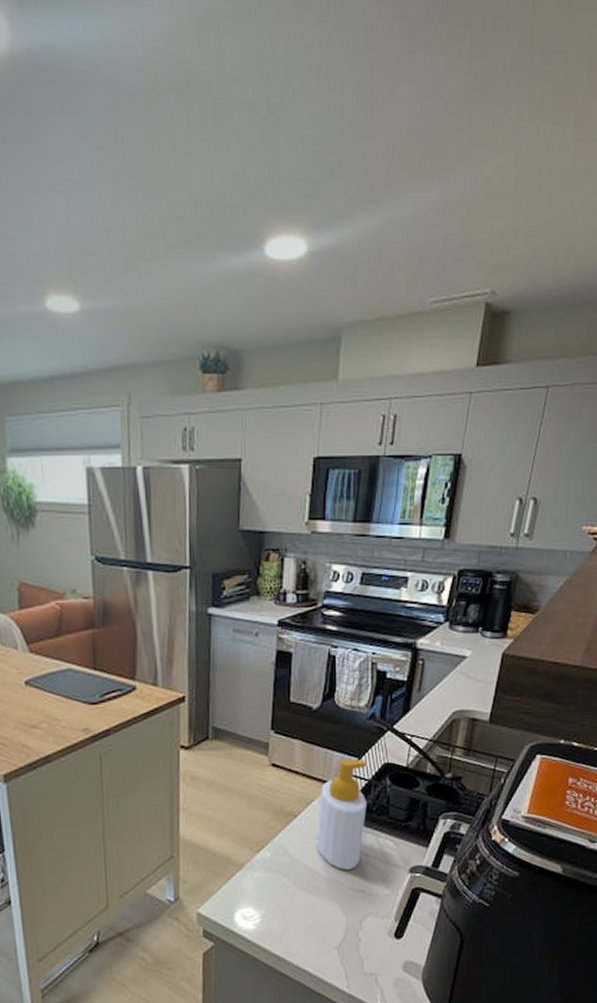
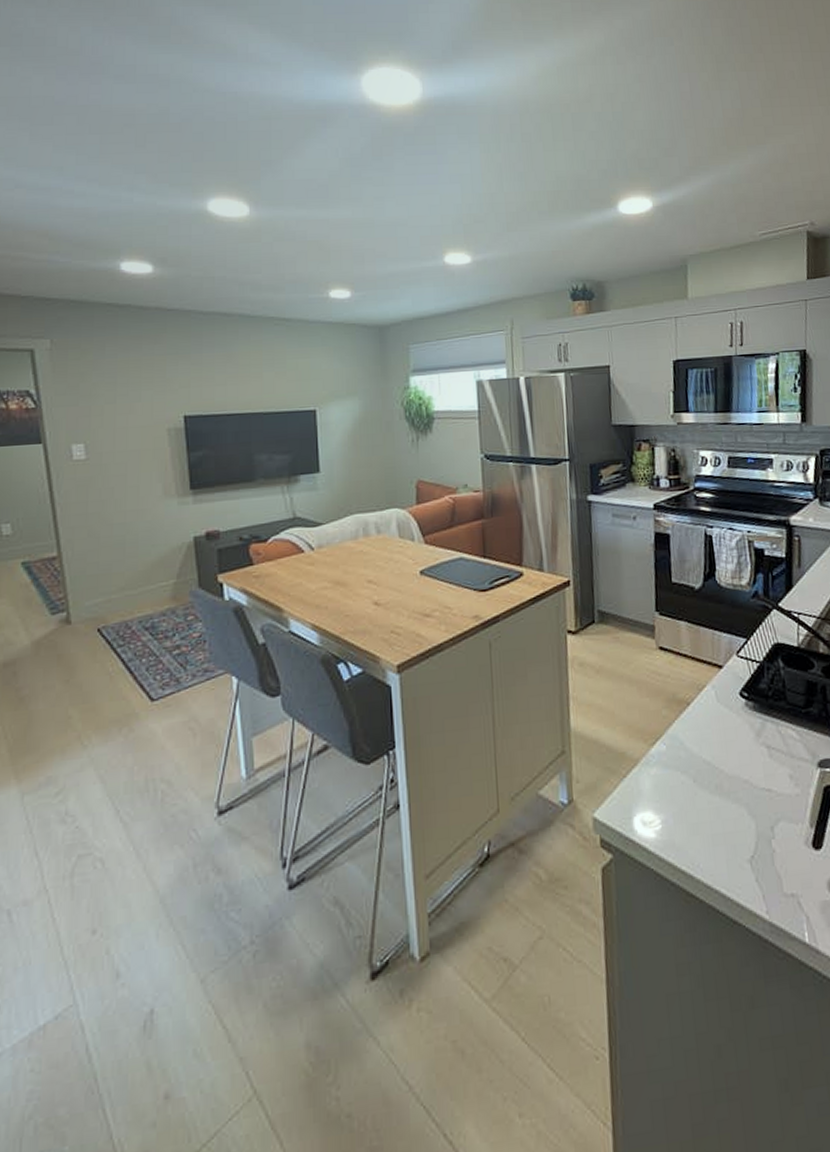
soap bottle: present [316,758,367,870] -> none [712,639,763,765]

